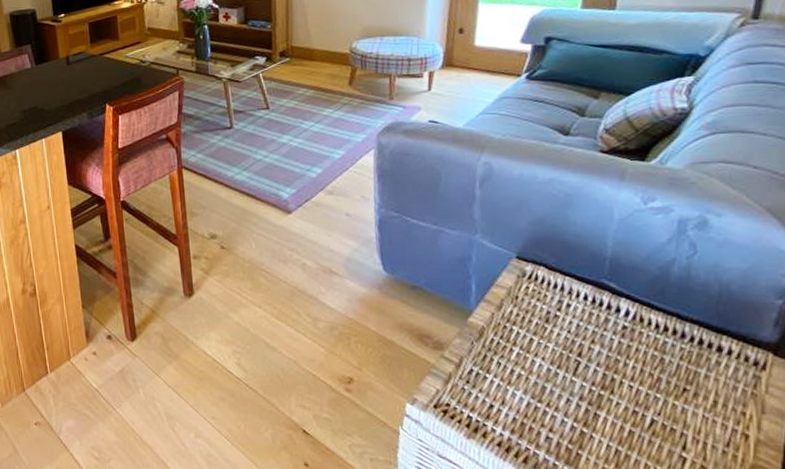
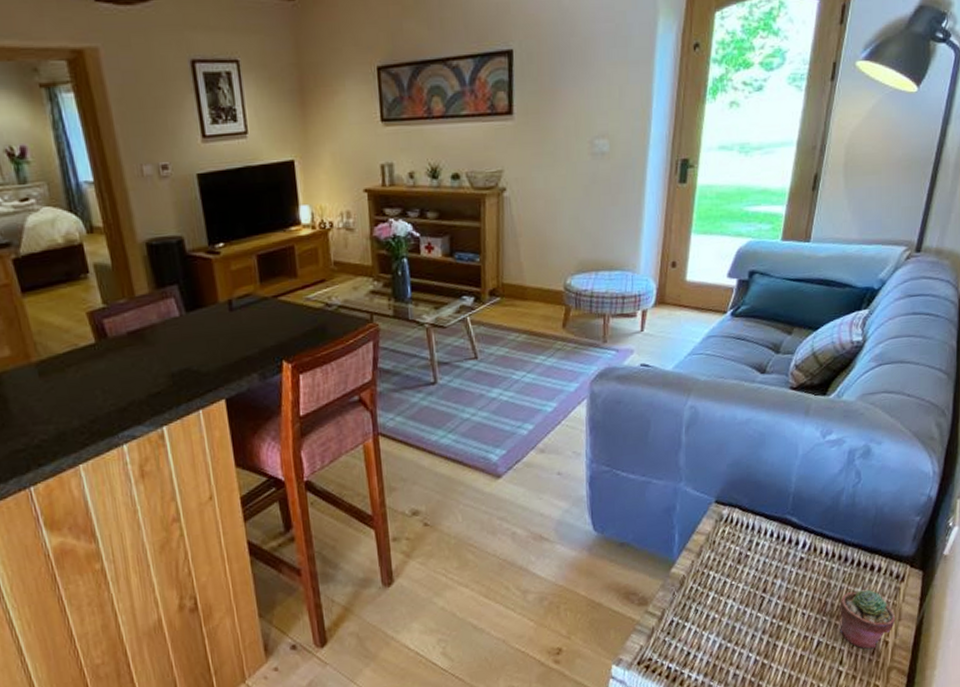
potted succulent: none [678,372,757,440] -> present [840,589,896,649]

